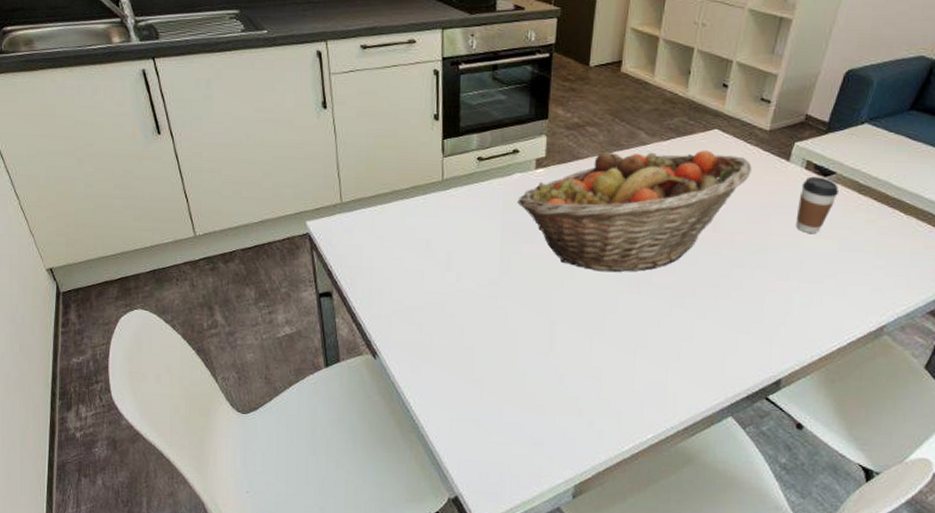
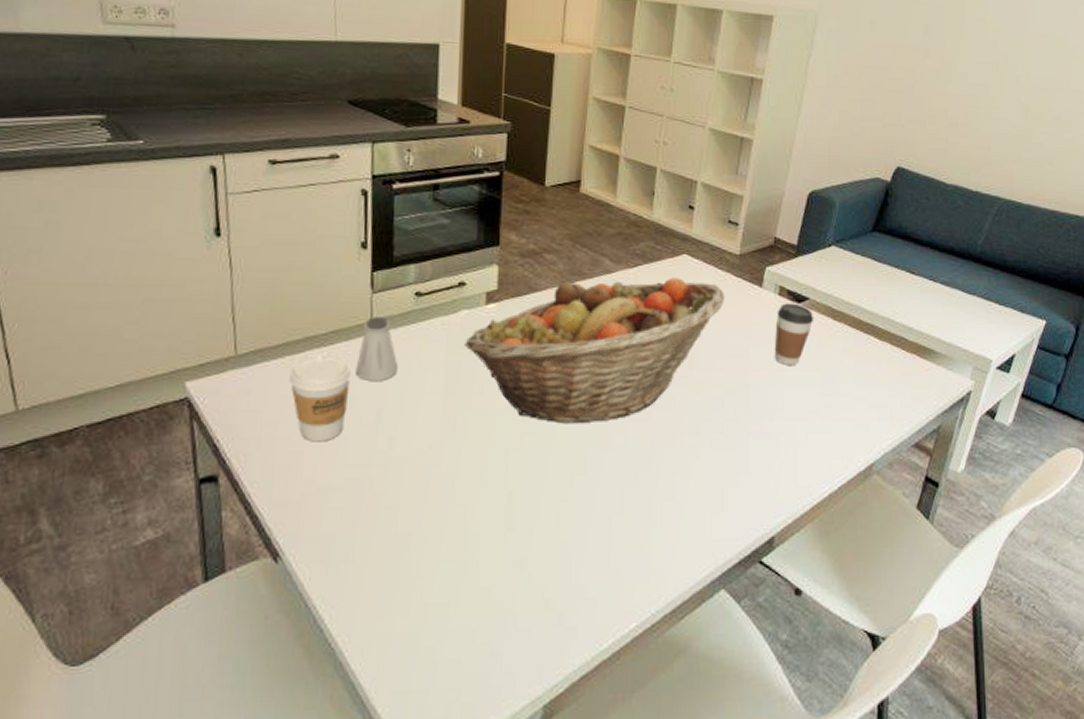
coffee cup: none [380,204,428,273] -> present [289,353,352,442]
saltshaker: none [431,176,464,229] -> present [355,317,398,382]

